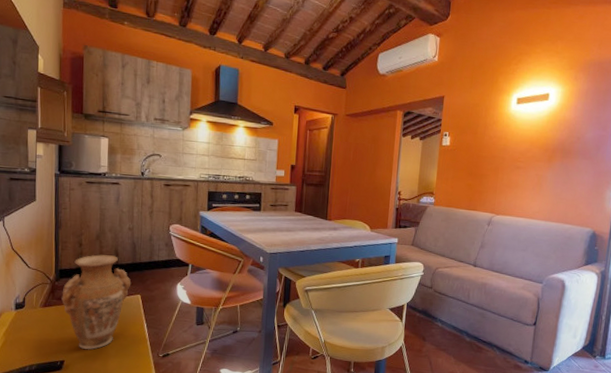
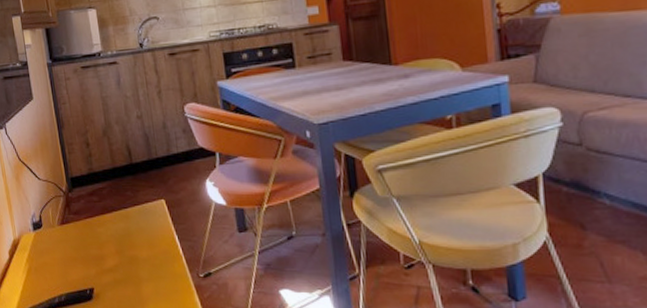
vase: present [61,254,131,349] -> none [77,153,152,273]

